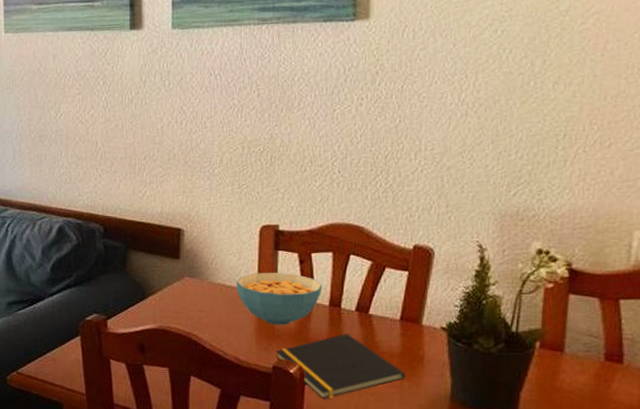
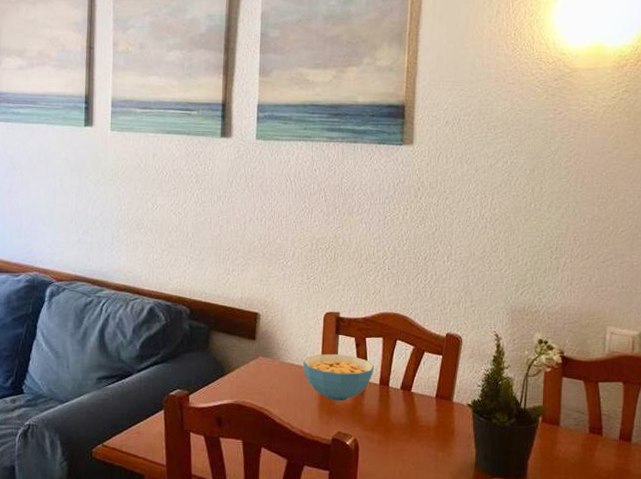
notepad: present [275,334,406,399] -> none [334,409,440,468]

